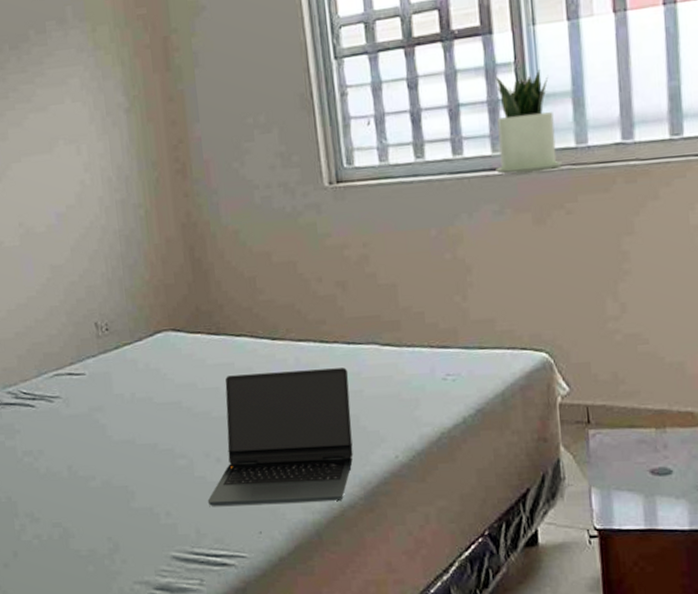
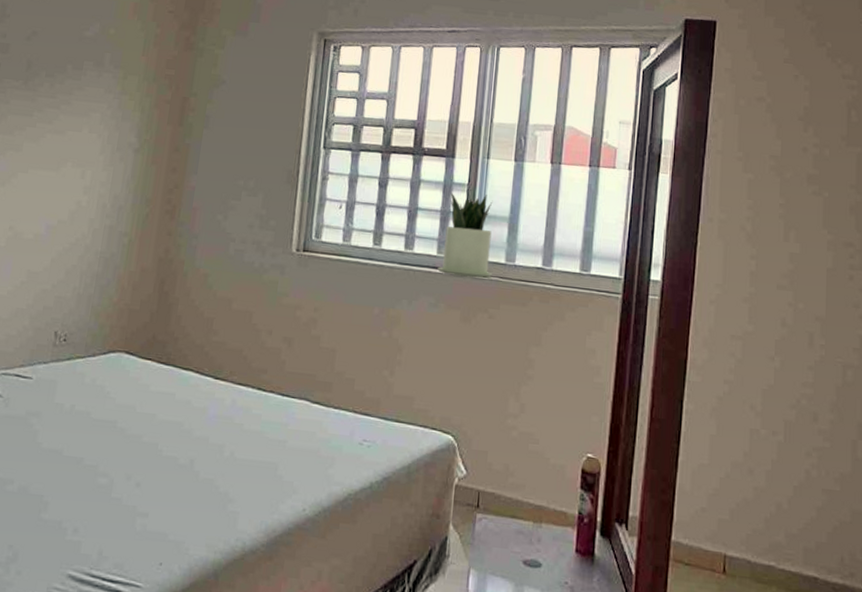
laptop: present [207,367,353,506] -> none [117,405,277,544]

